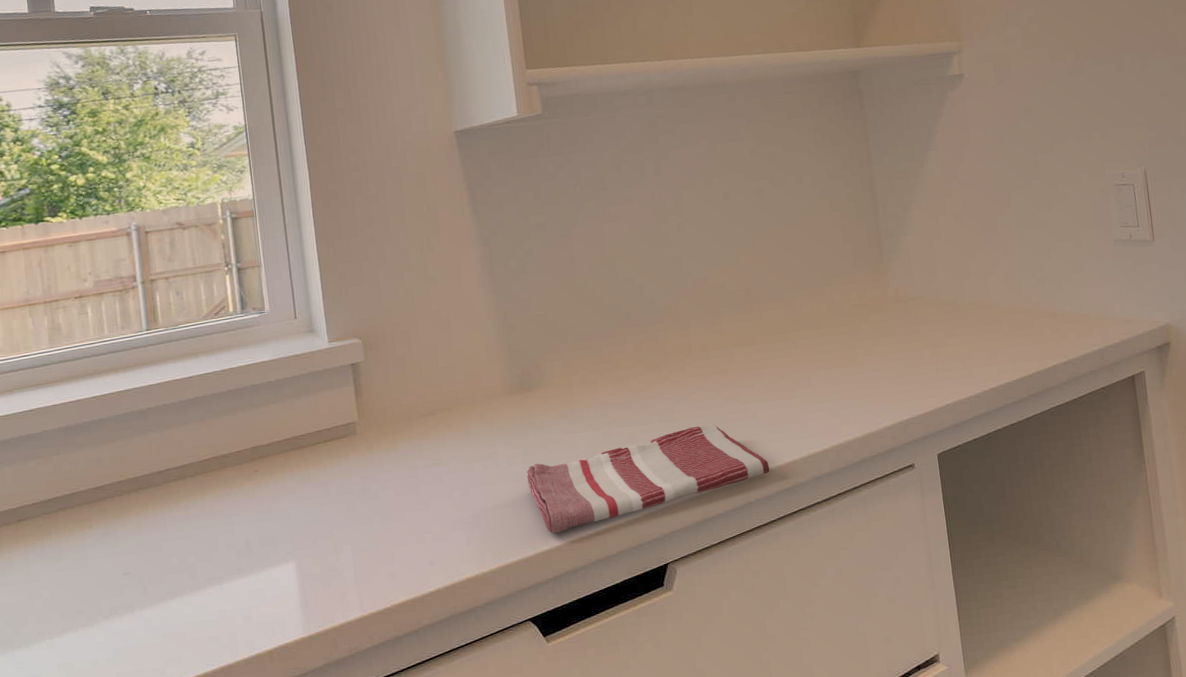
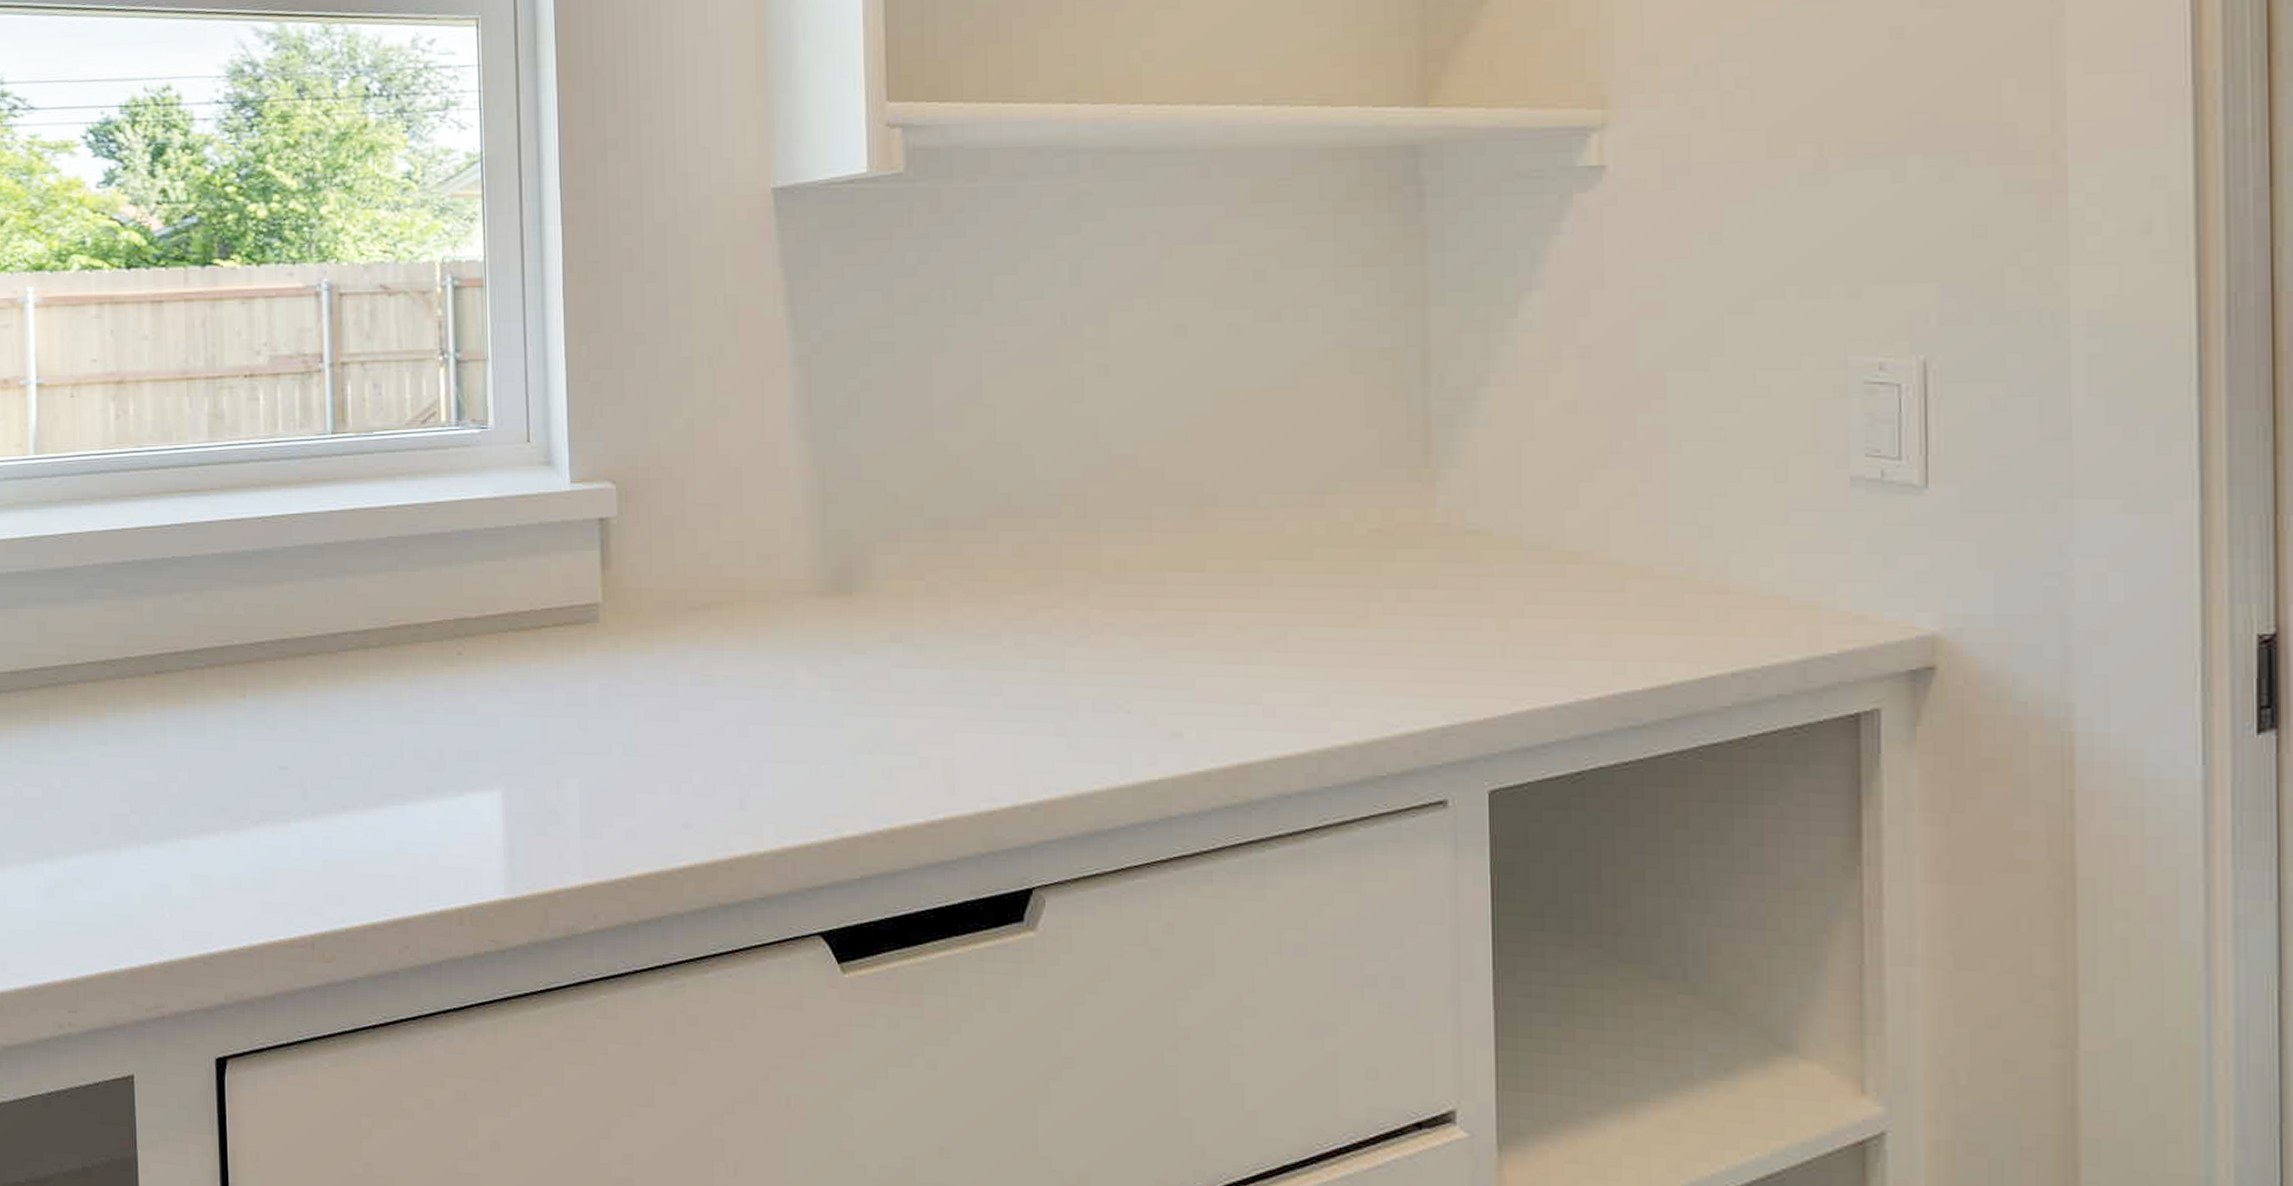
dish towel: present [526,424,771,534] -> none [833,685,1209,814]

